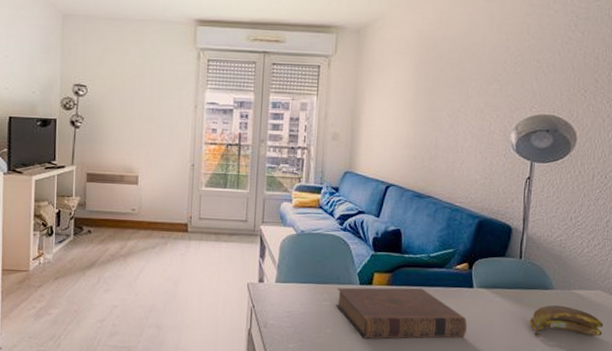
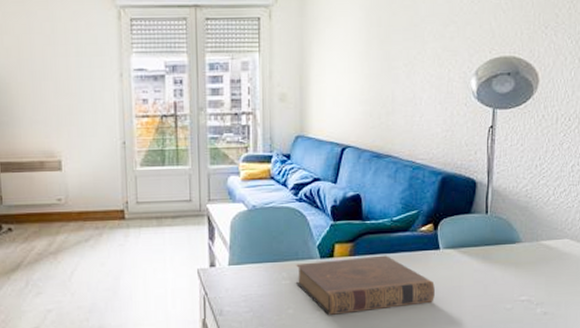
banana: present [529,304,604,338] -> none [498,258,572,295]

